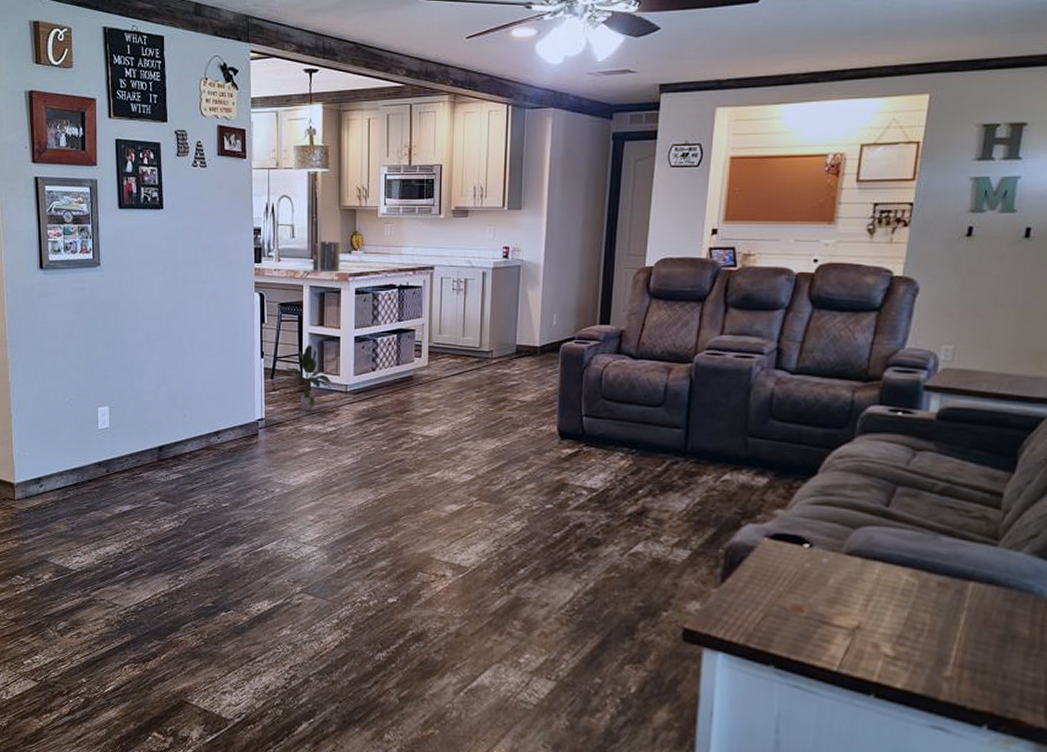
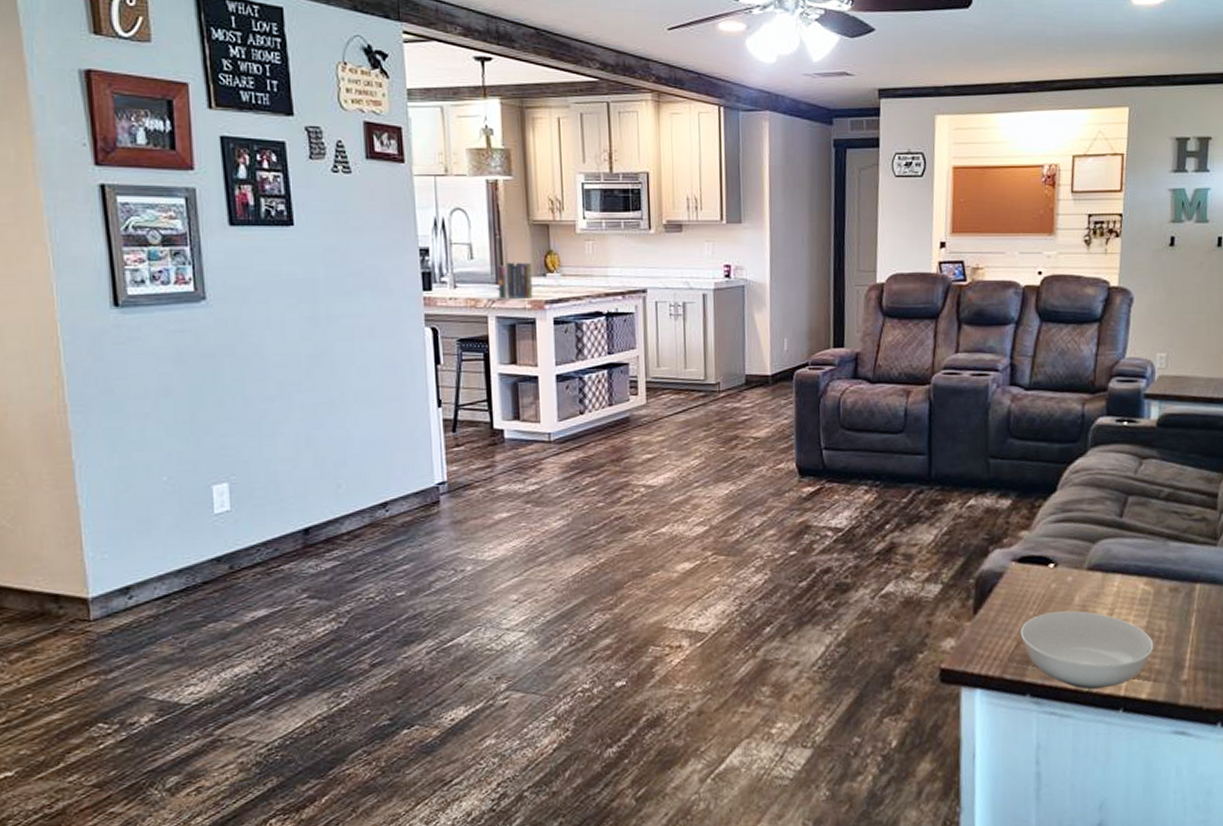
potted plant: present [286,345,332,412] -> none [472,388,532,469]
bowl: none [768,590,915,672] -> present [1020,610,1154,690]

